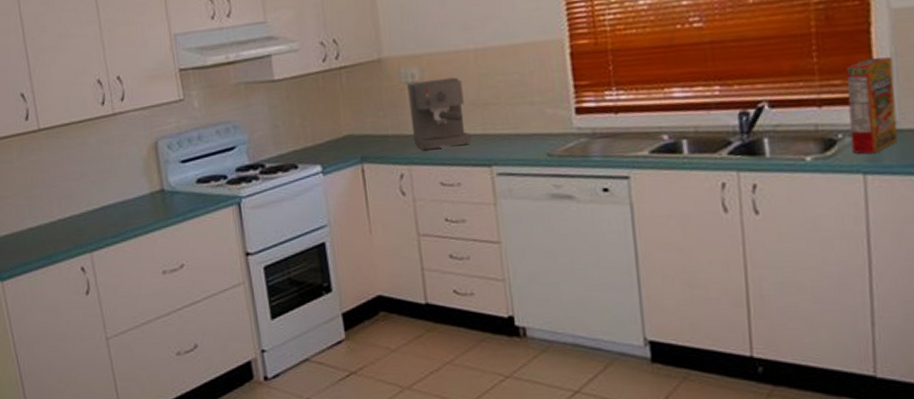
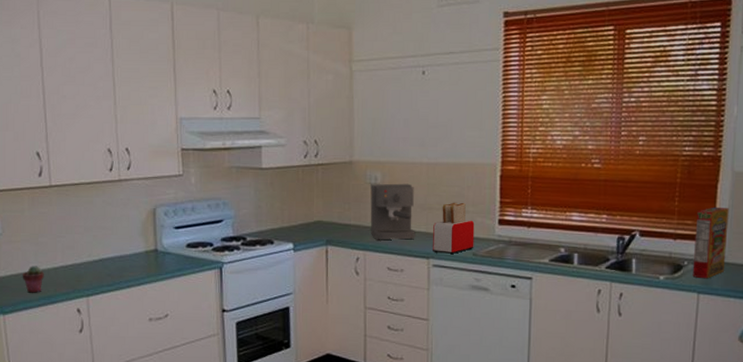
potted succulent: none [17,222,42,254] -> present [22,266,44,293]
toaster: none [492,92,548,159] -> present [433,202,475,255]

